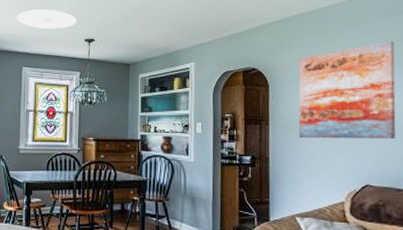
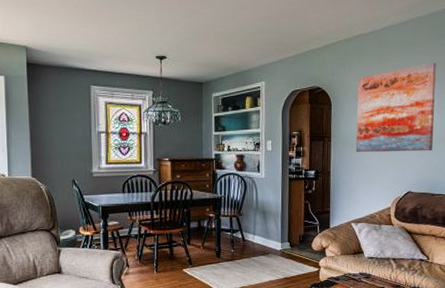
ceiling light: present [16,9,77,29] -> none [80,22,147,44]

